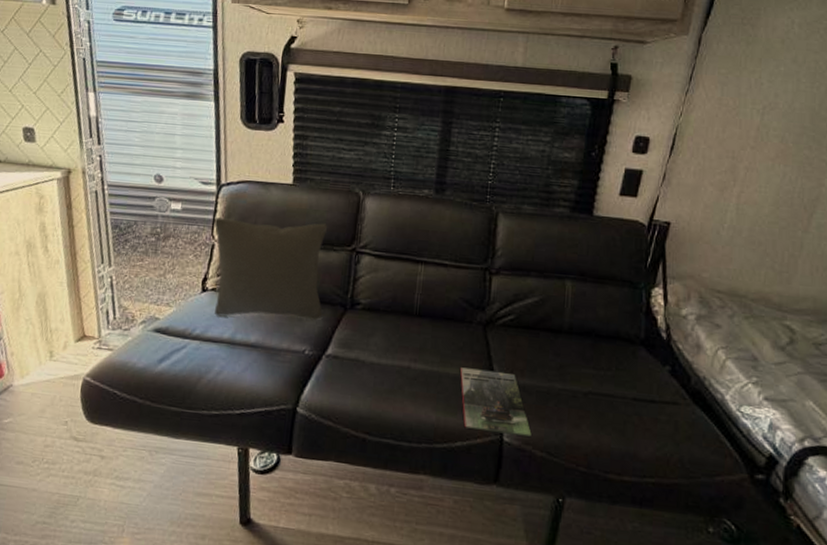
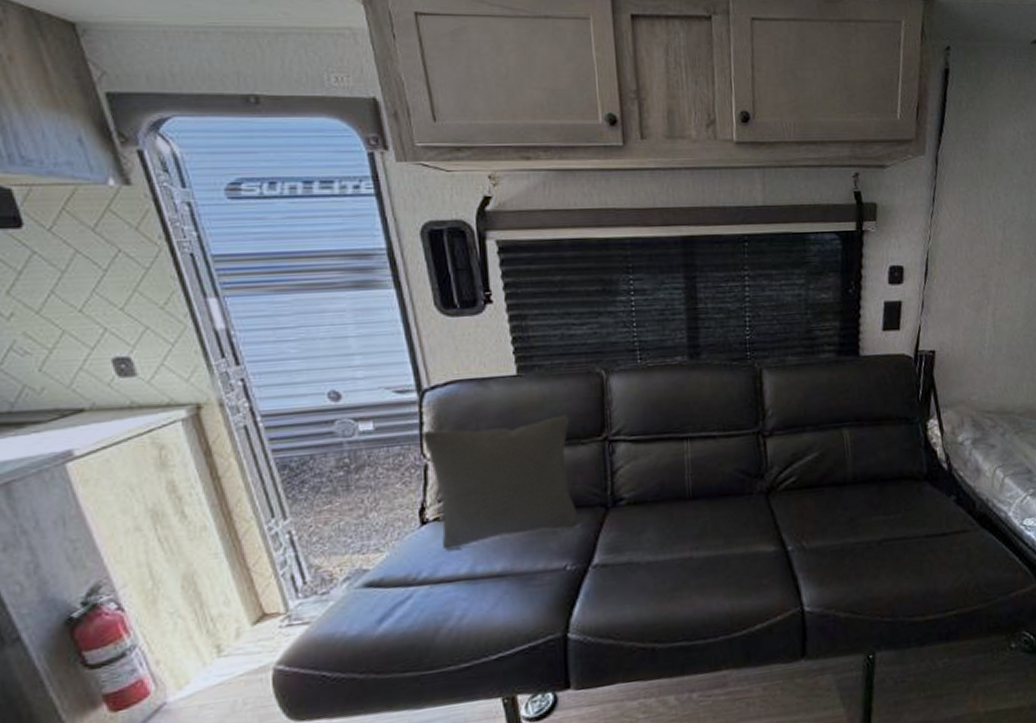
magazine: present [459,367,532,437] -> none [746,539,832,608]

